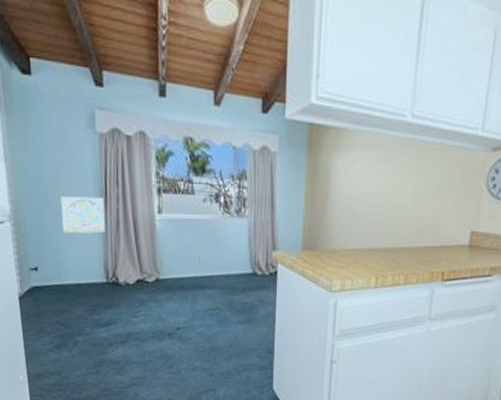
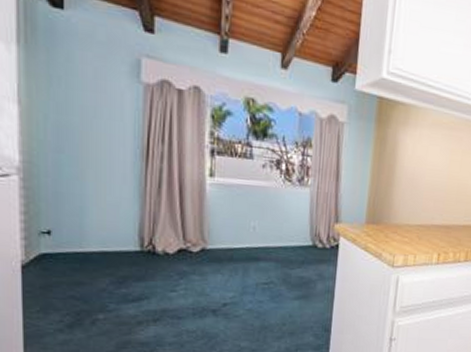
wall ornament: present [61,196,105,234] -> none [89,149,146,195]

